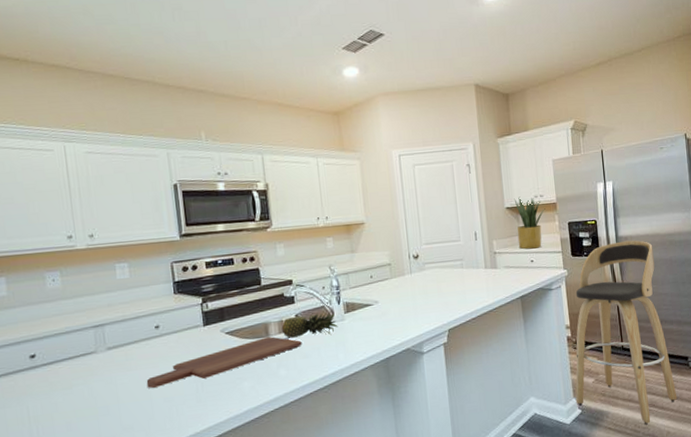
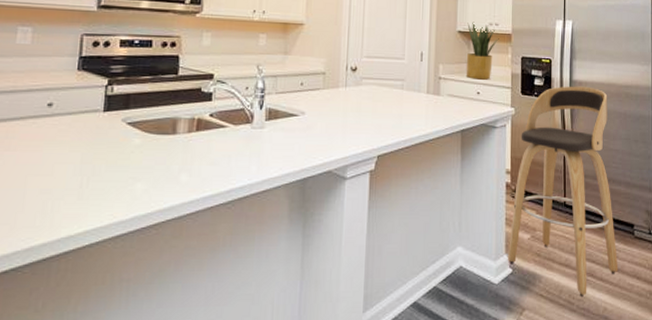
cutting board: present [146,336,302,389] -> none [23,133,212,175]
fruit: present [281,312,338,338] -> none [191,115,256,142]

